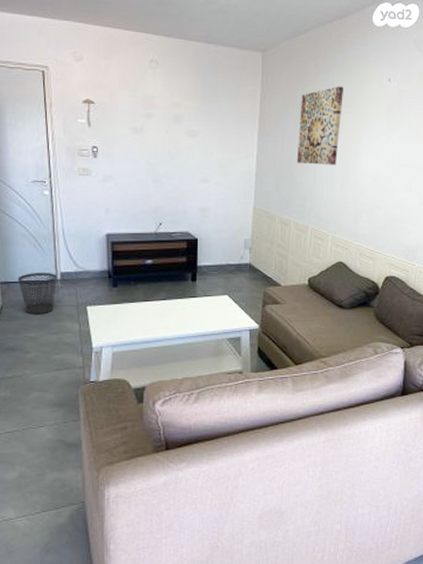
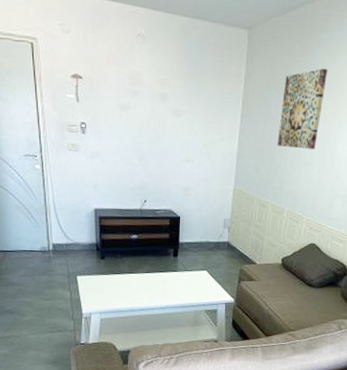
wastebasket: present [17,272,57,315] -> none [13,242,49,282]

